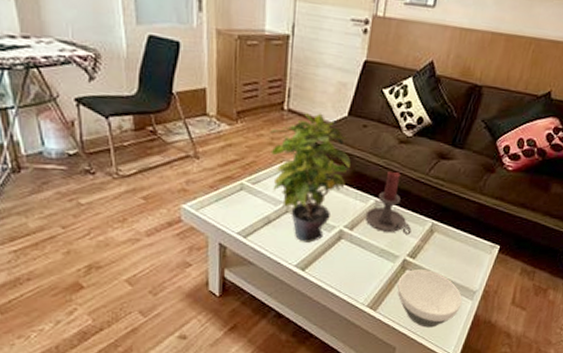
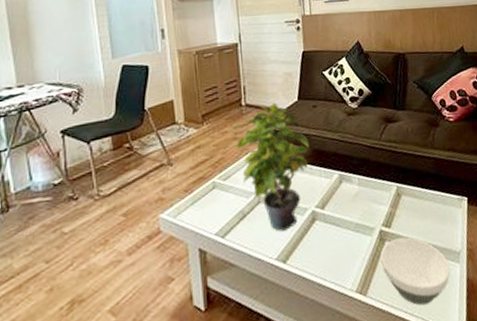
candle holder: present [365,170,412,236] -> none [332,143,380,205]

